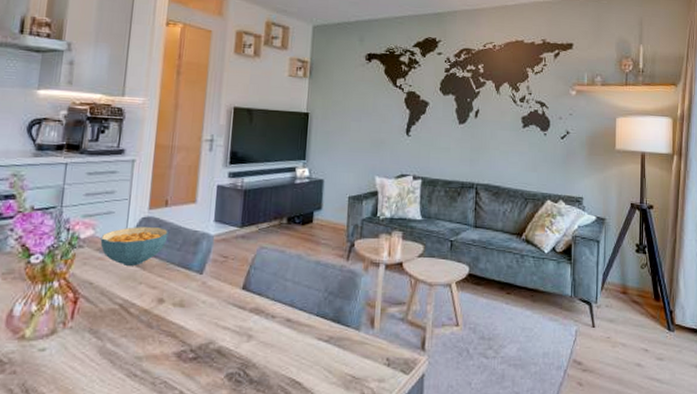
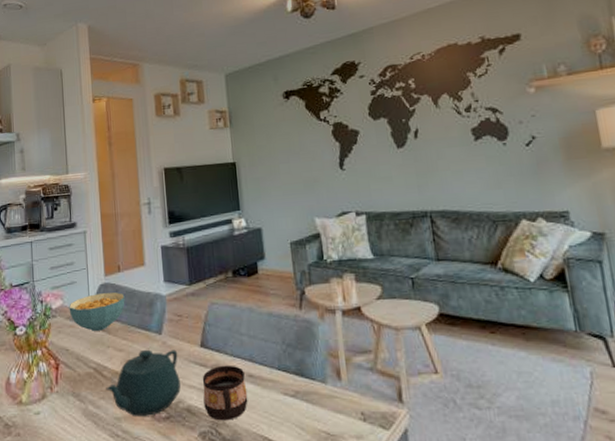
teapot: none [130,288,217,356] -> present [106,349,181,416]
cup: none [236,308,283,363] -> present [202,365,248,421]

